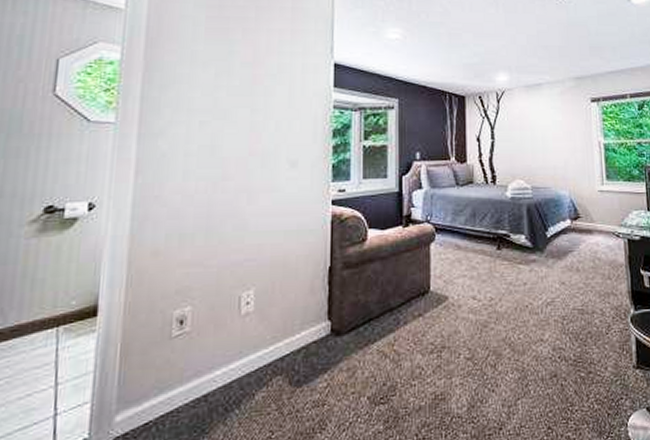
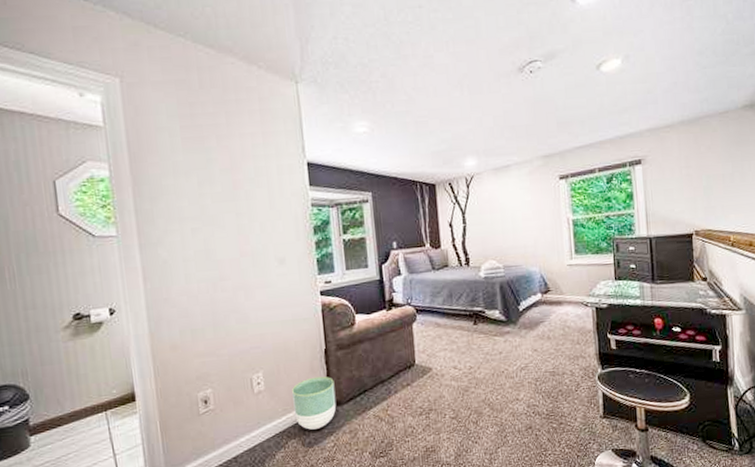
planter: none [285,298,336,365] -> present [292,376,337,430]

